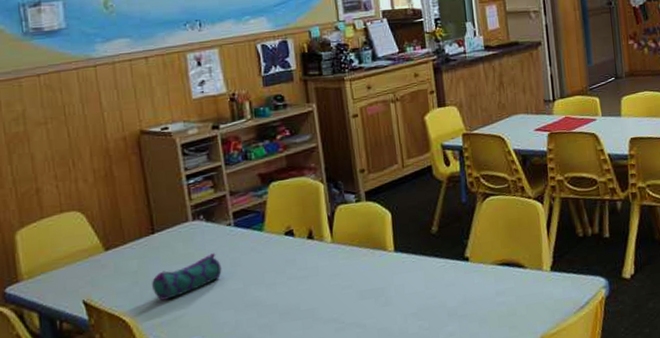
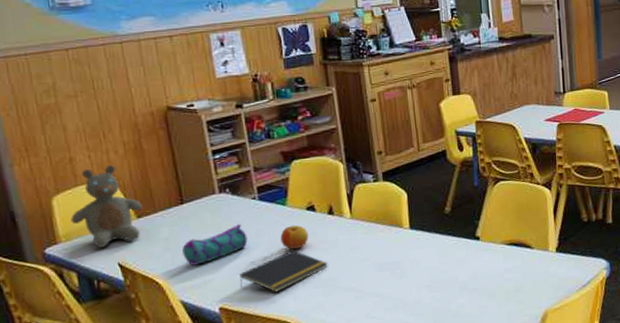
teddy bear: none [34,195,111,285] -> present [70,165,143,248]
notepad: none [212,279,307,327] -> present [239,250,328,293]
apple: none [256,251,287,279] -> present [280,225,309,249]

